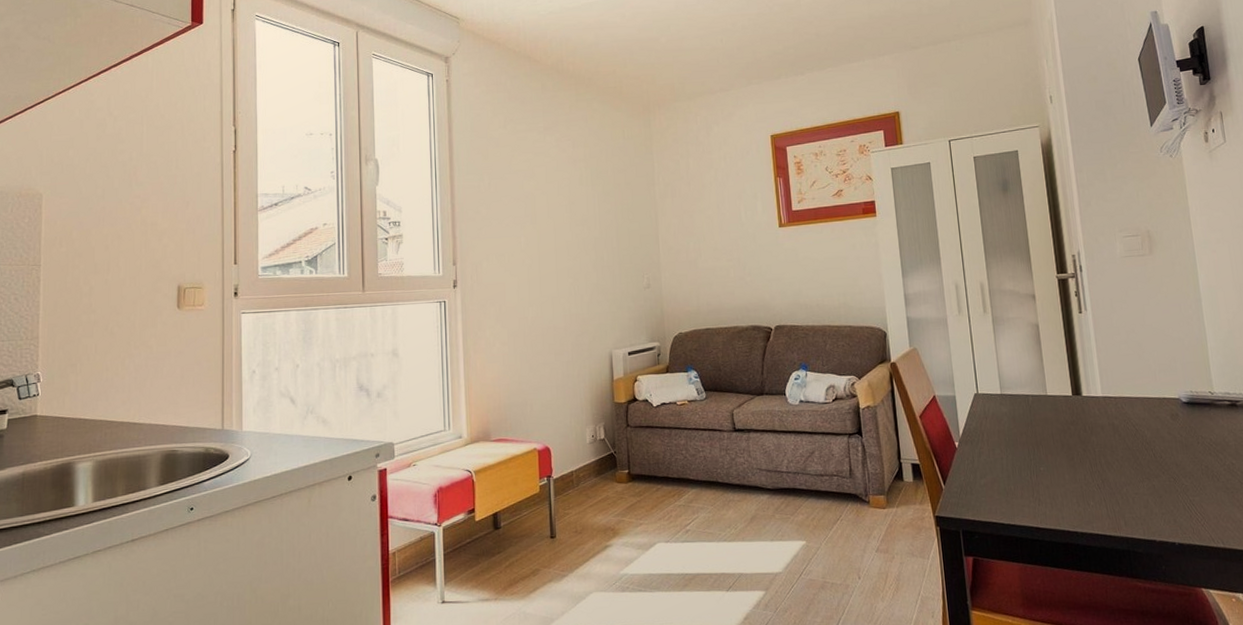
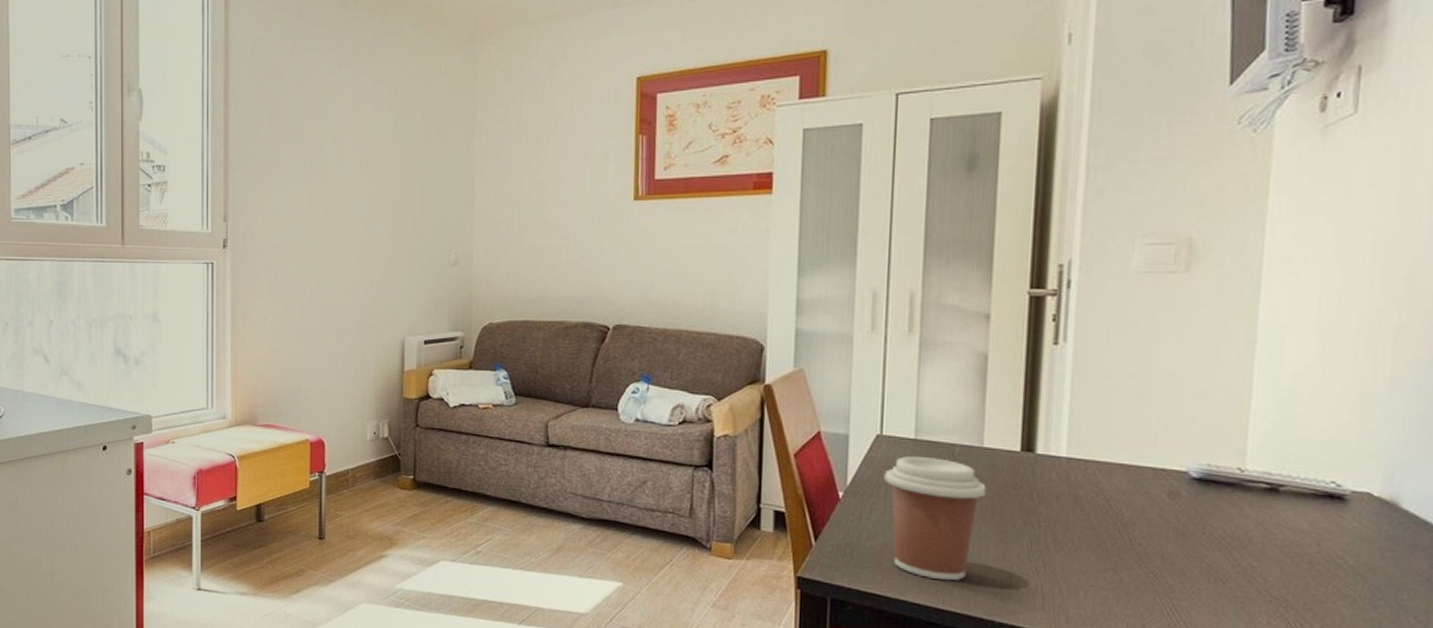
coffee cup: none [984,407,1055,504] -> present [884,456,987,581]

